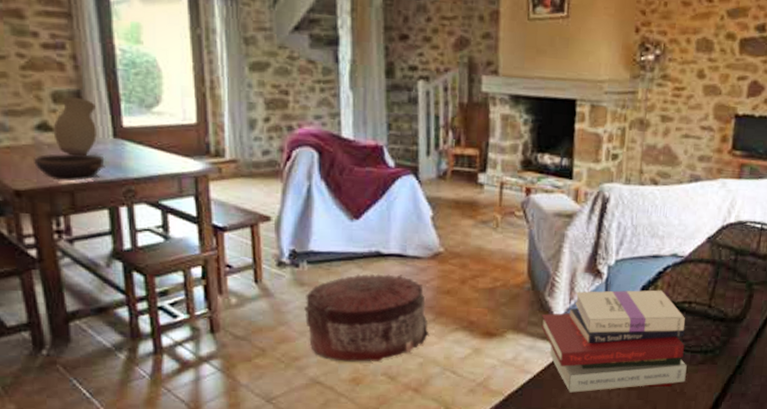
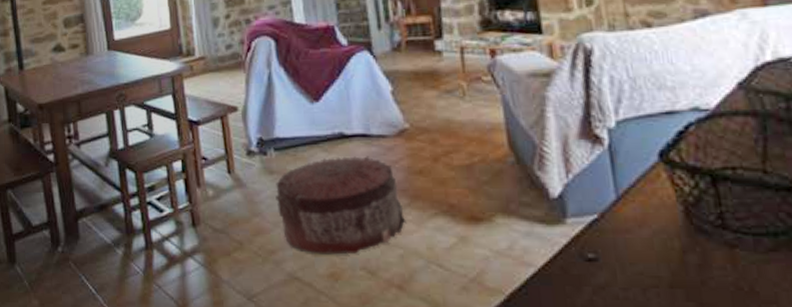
bowl: present [34,153,105,182] -> none [52,67,102,93]
vase: present [53,97,97,157] -> none [64,21,96,70]
books: present [541,290,687,393] -> none [533,154,754,292]

